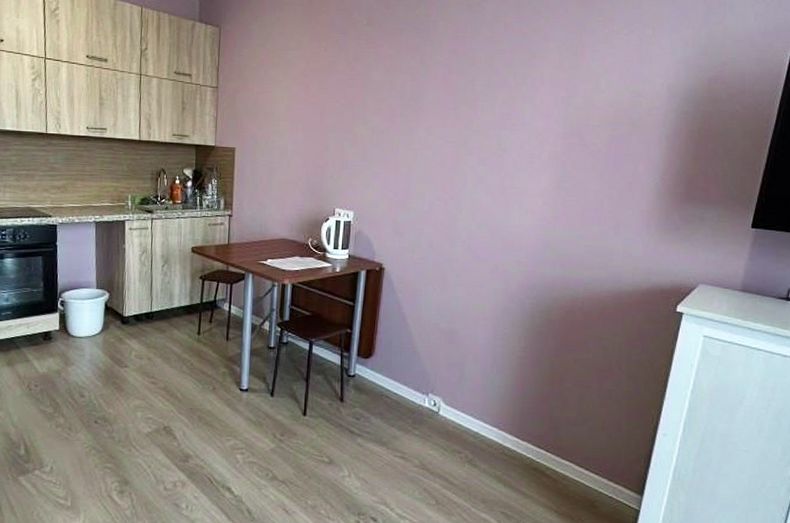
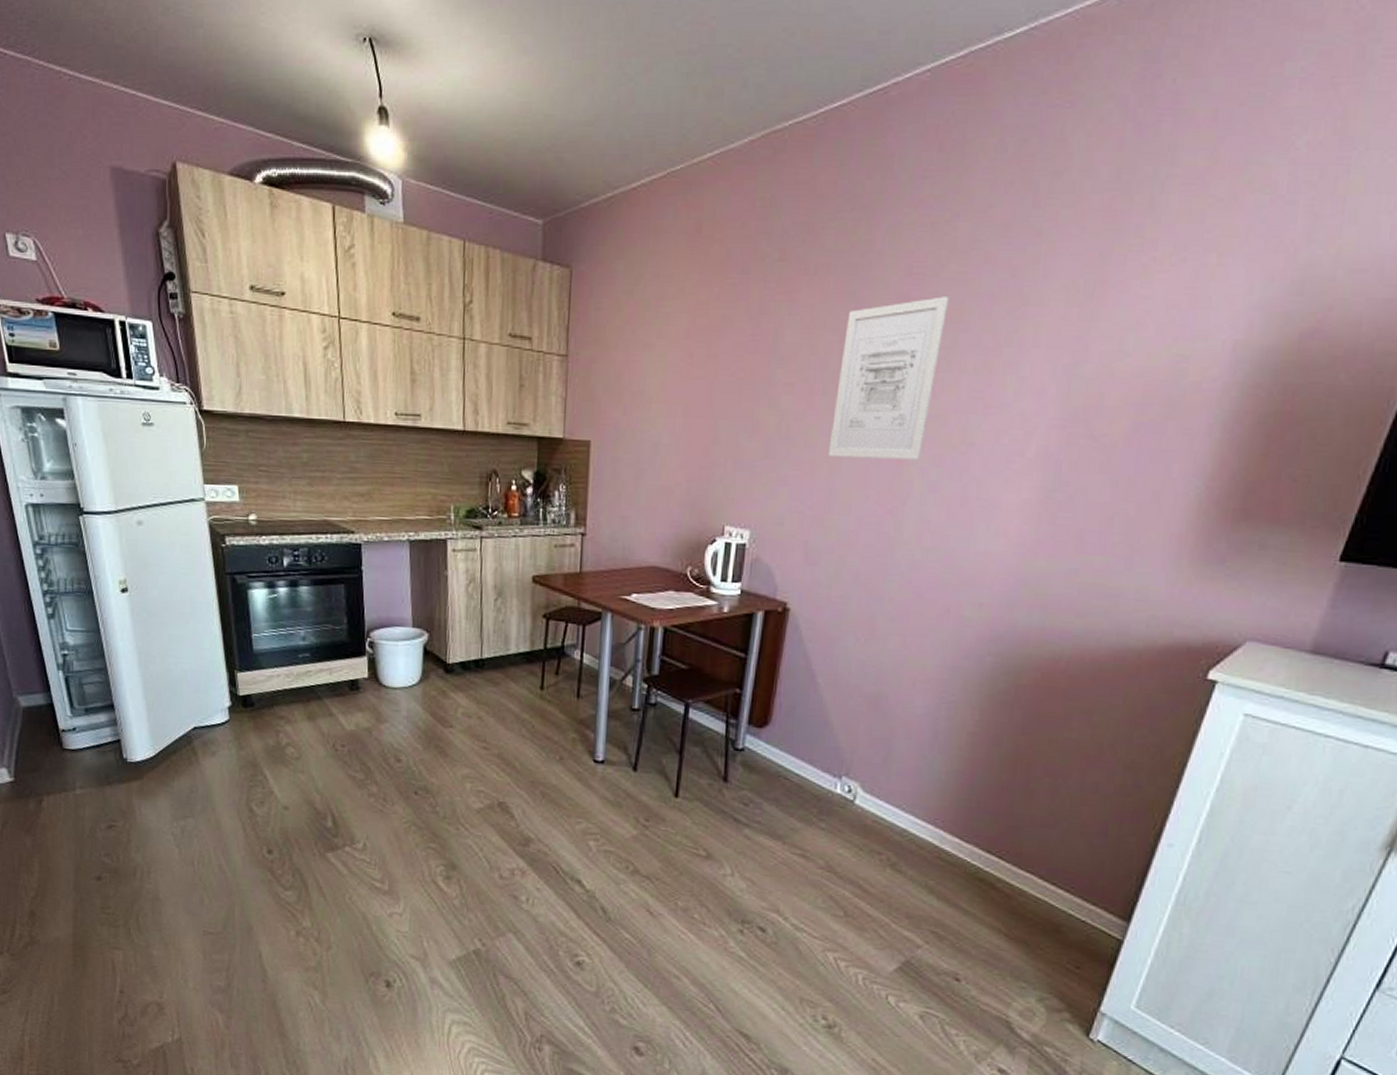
wall art: none [407,52,484,161] -> present [828,296,950,460]

